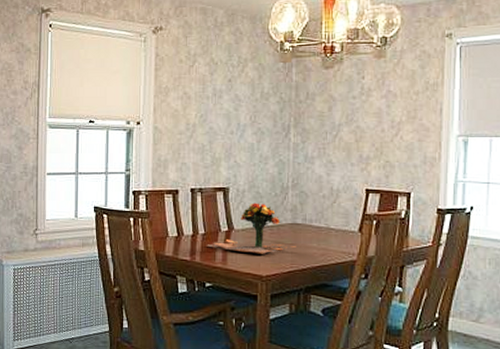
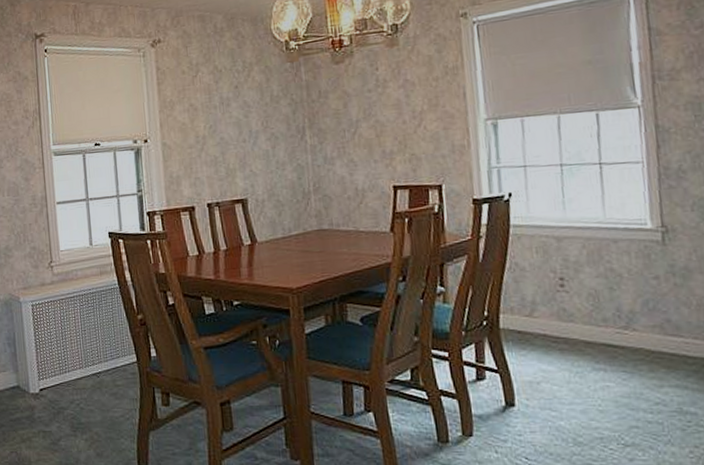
flower arrangement: present [207,203,296,254] -> none [230,211,325,266]

